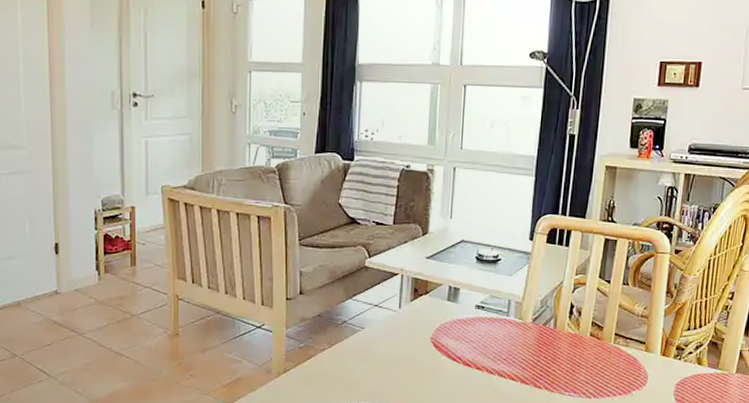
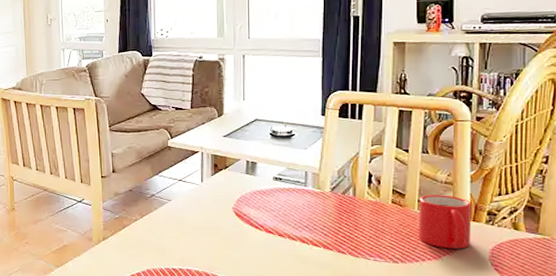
mug: none [612,328,663,384] -> present [419,195,472,249]

